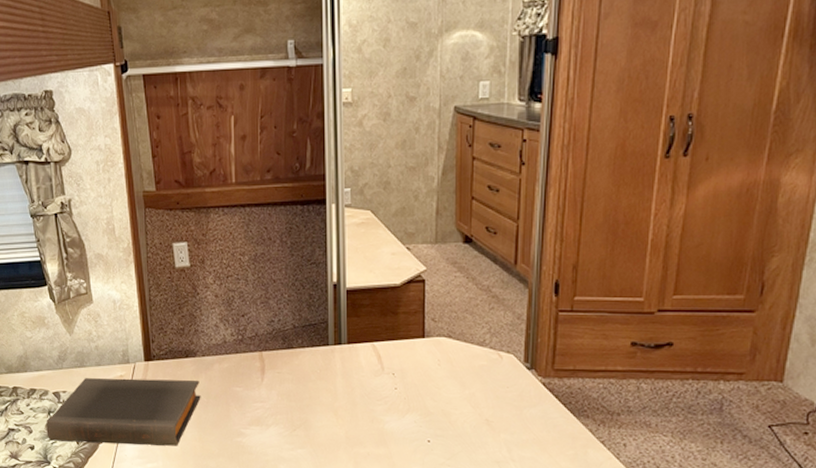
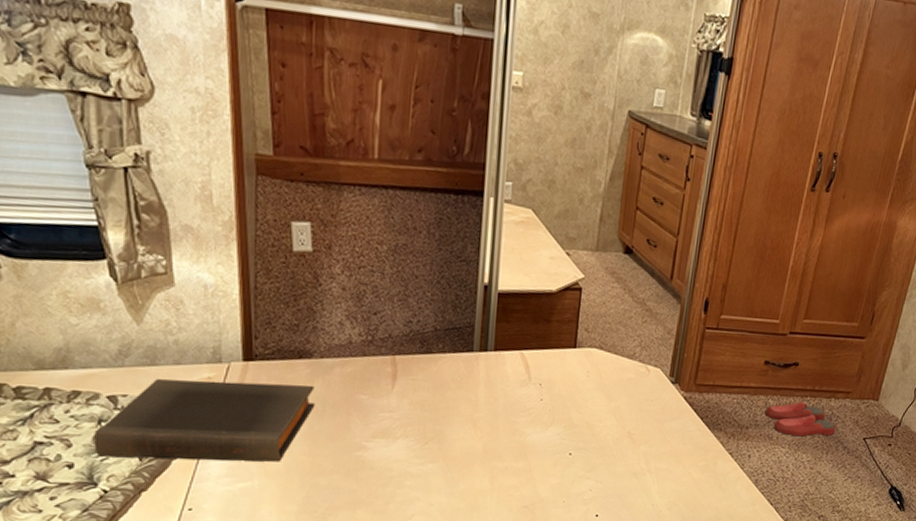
slippers: none [639,384,730,424] -> present [765,401,837,437]

